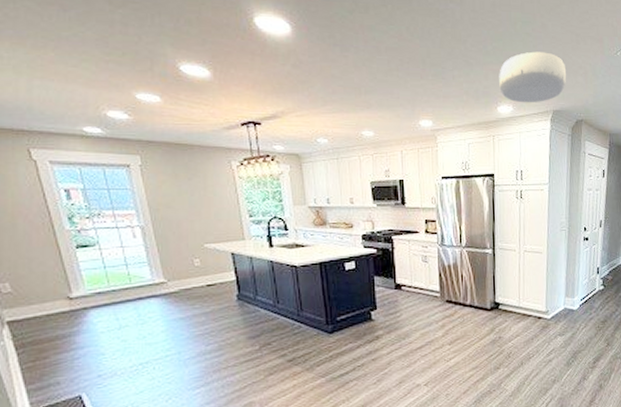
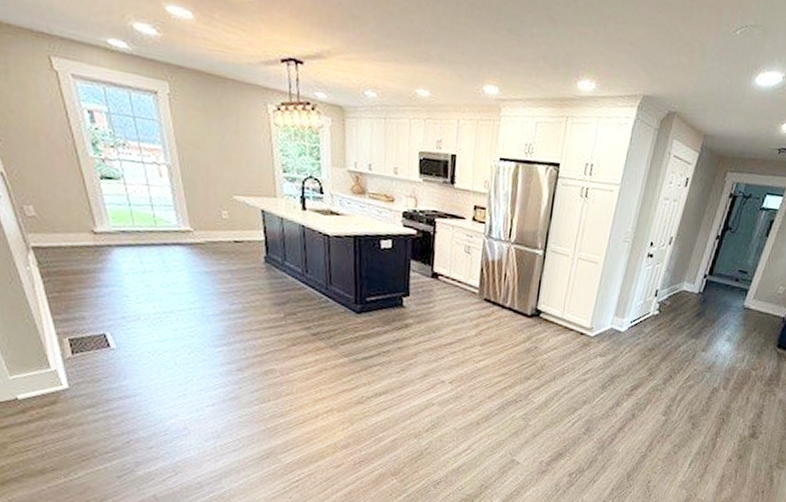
ceiling light: present [499,51,567,103] -> none [584,14,669,83]

